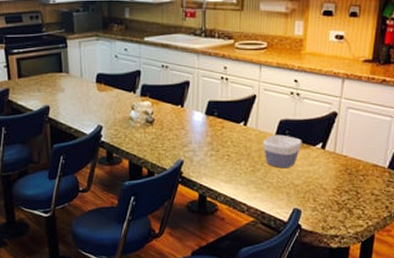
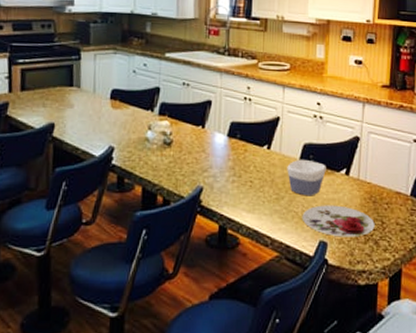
plate: none [277,176,349,206] -> present [302,205,375,237]

